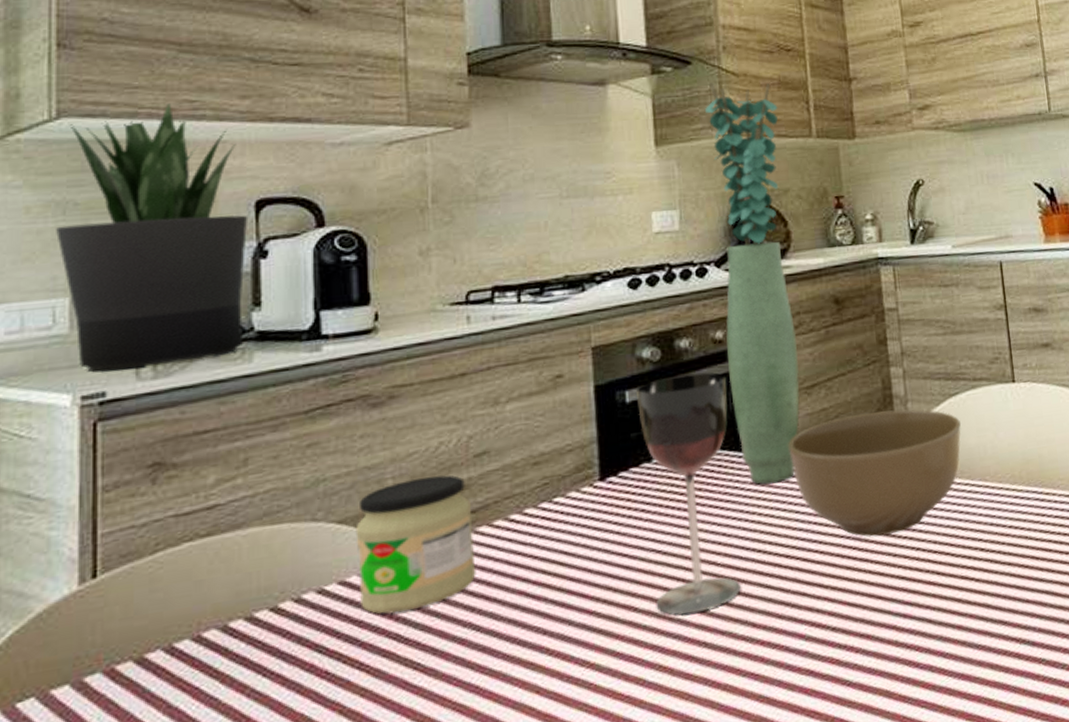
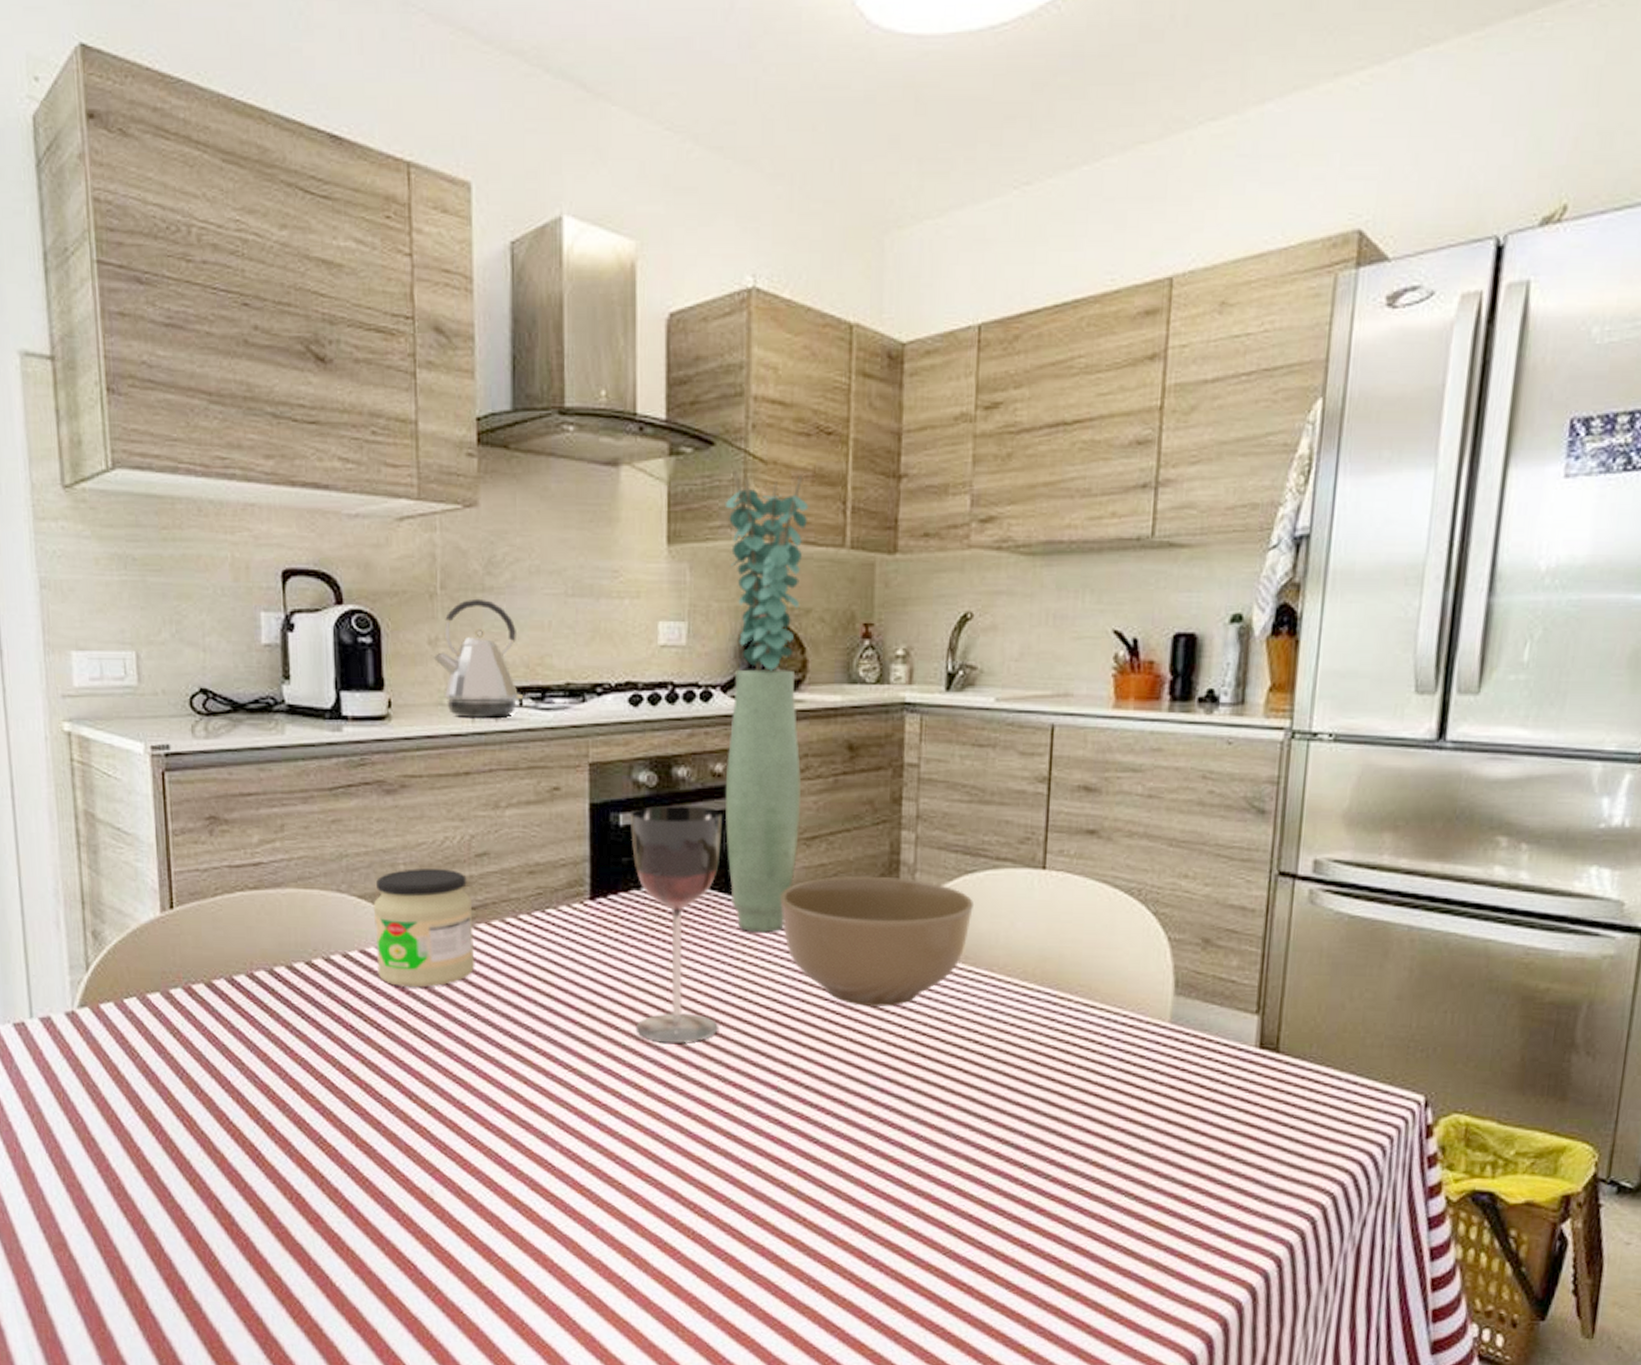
planter: present [56,103,249,371] -> none [120,459,277,726]
kettle: none [424,208,522,321] -> present [433,598,524,718]

